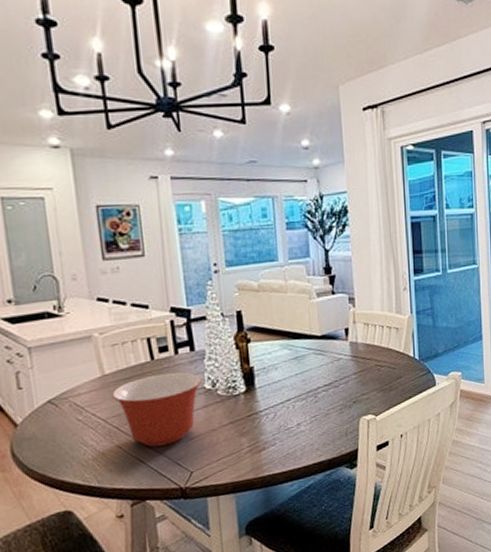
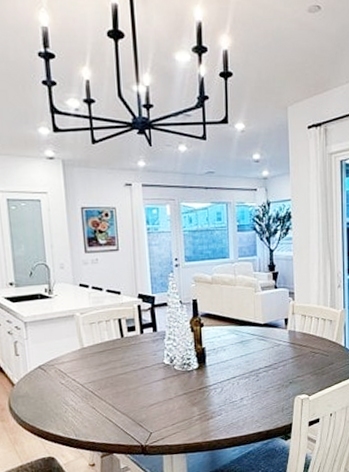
mixing bowl: present [112,372,202,448] -> none [89,349,162,410]

